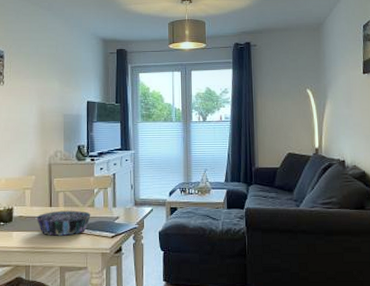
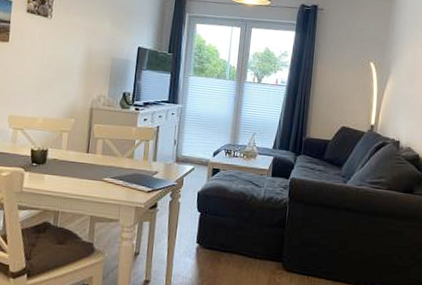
decorative bowl: present [35,210,91,236] -> none [70,158,129,185]

